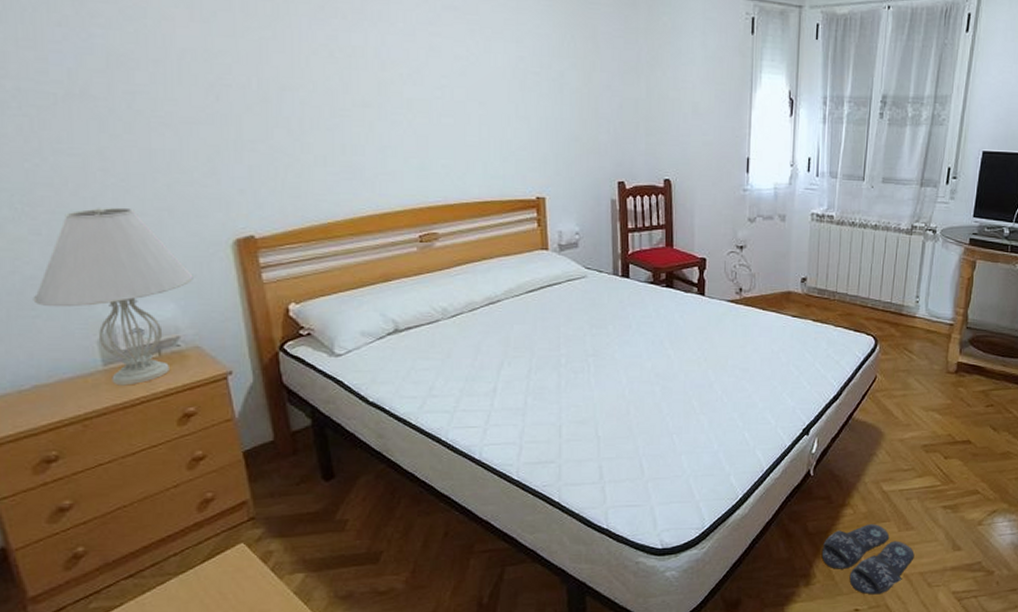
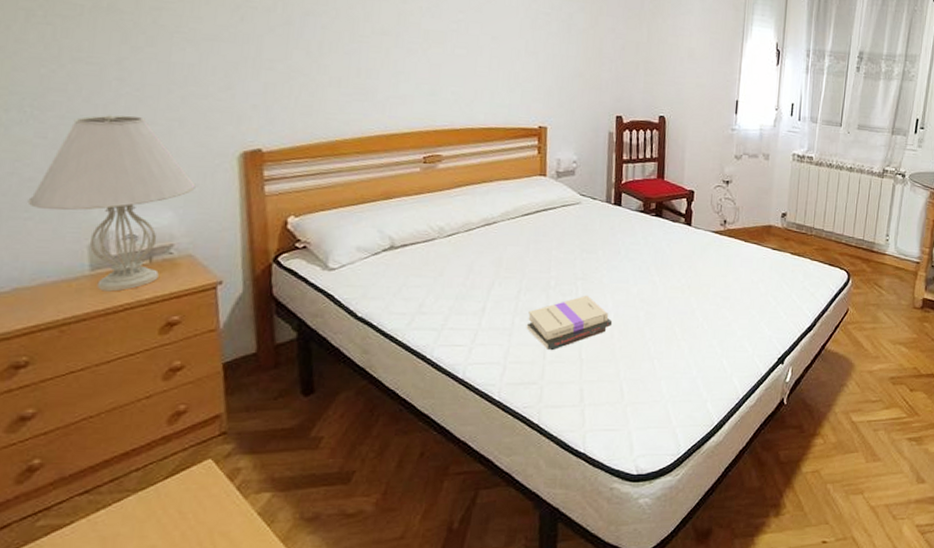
books: none [539,371,628,429] -> present [526,295,613,351]
slippers: present [822,524,915,595] -> none [792,454,881,527]

